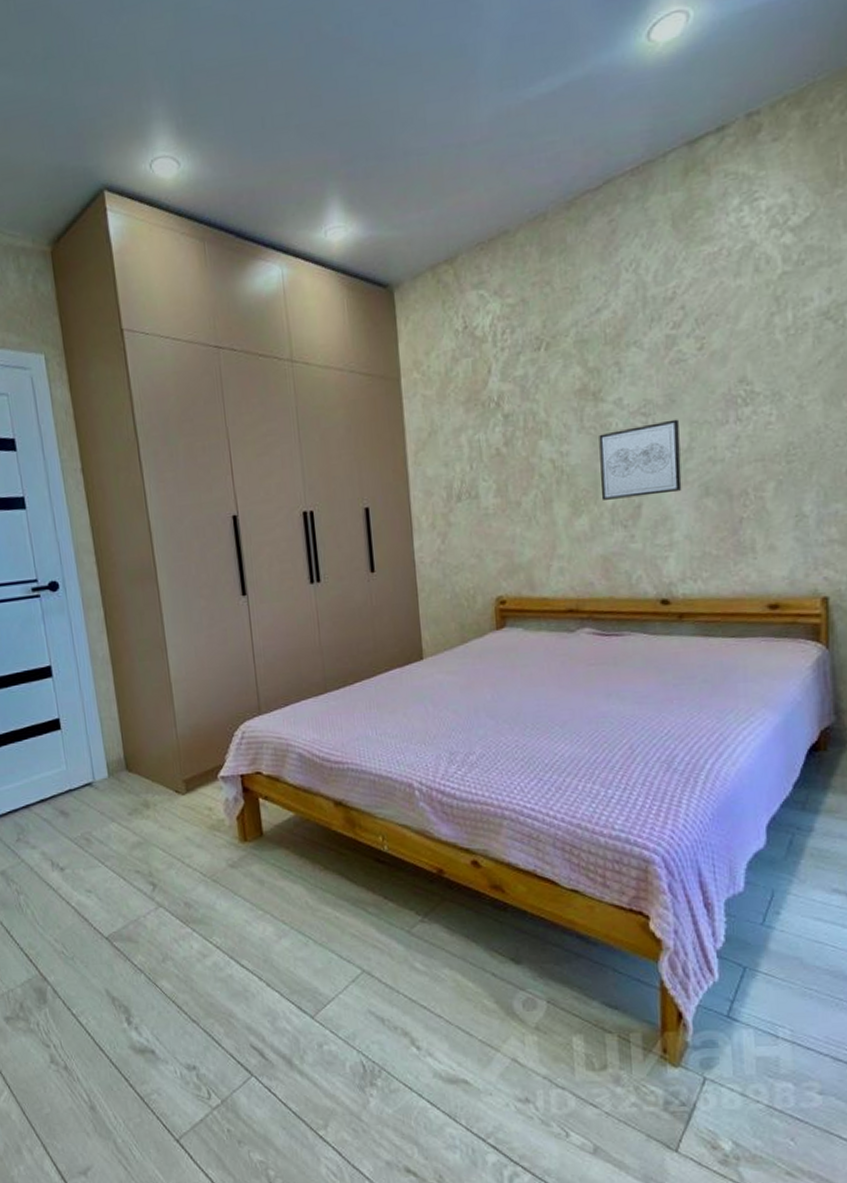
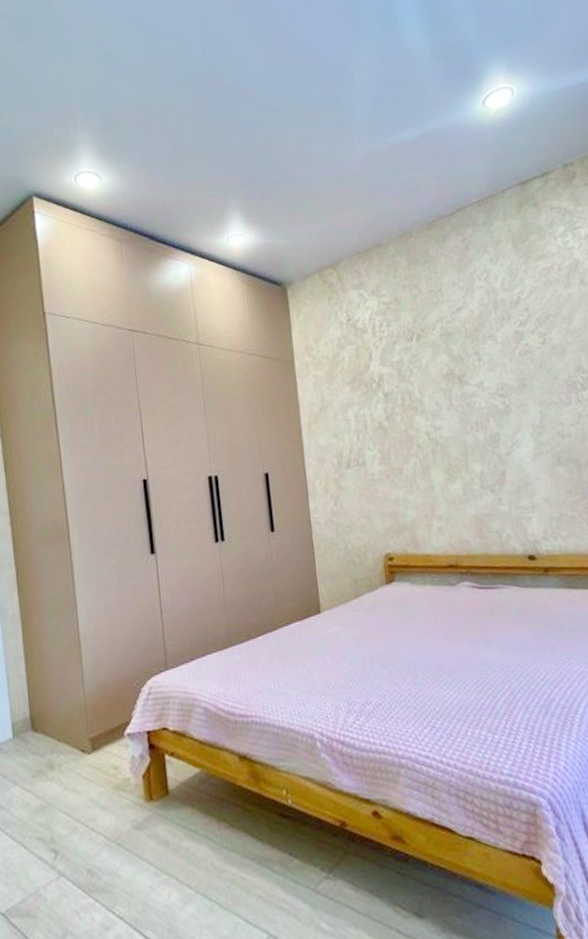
wall art: present [599,419,682,500] -> none [465,400,538,468]

